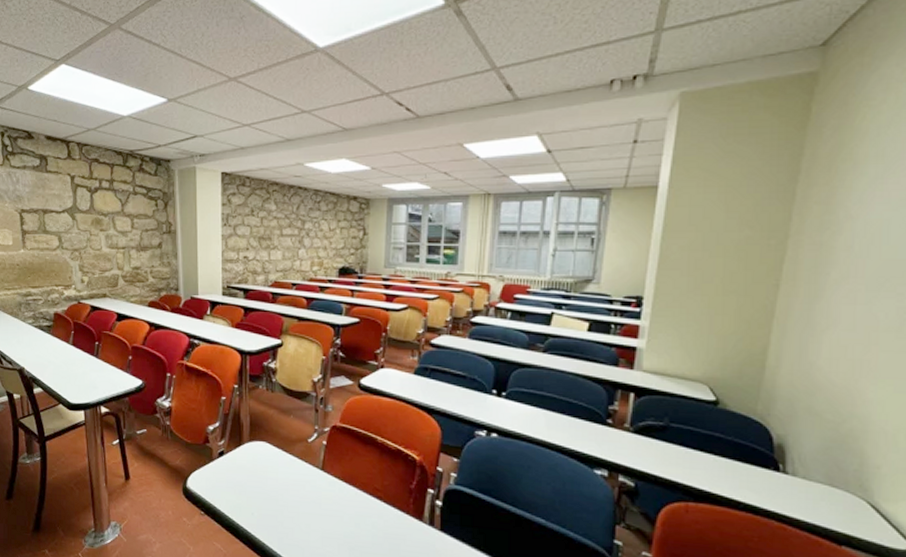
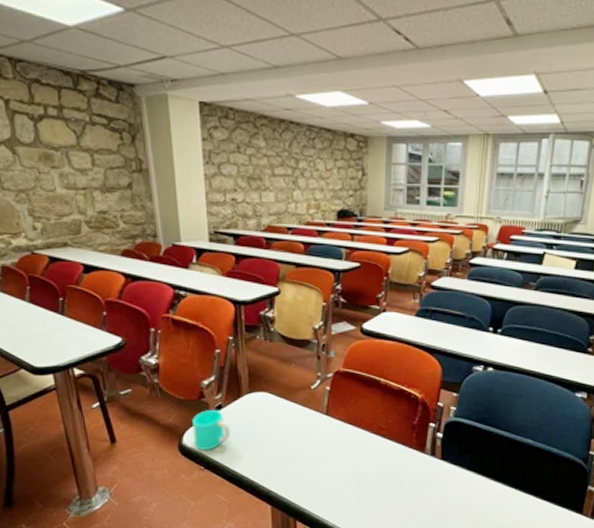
cup: none [197,455,230,496] -> present [192,410,230,450]

